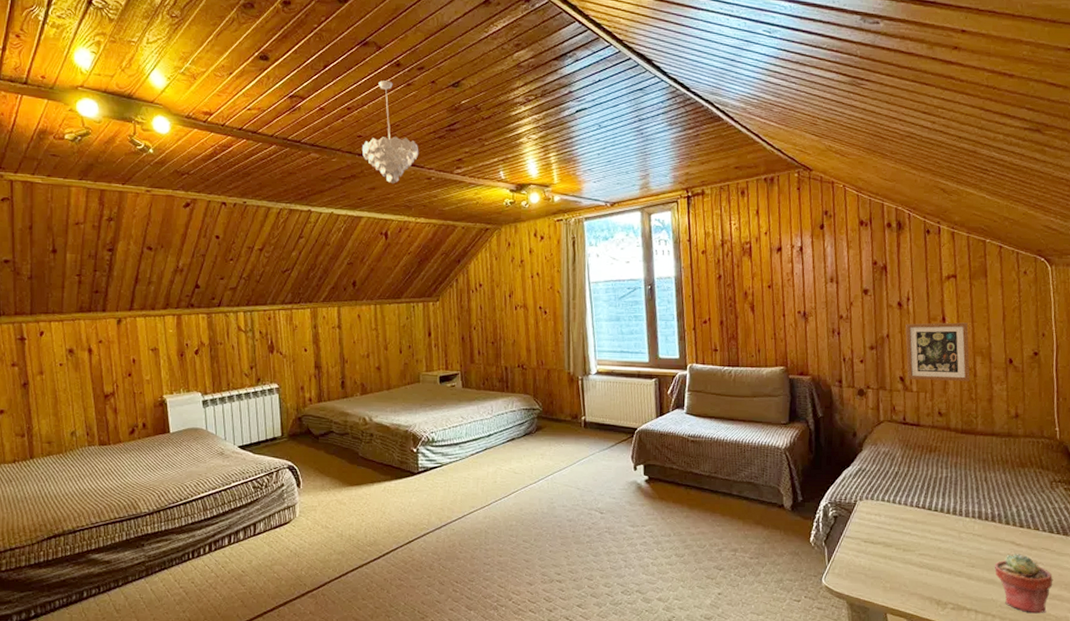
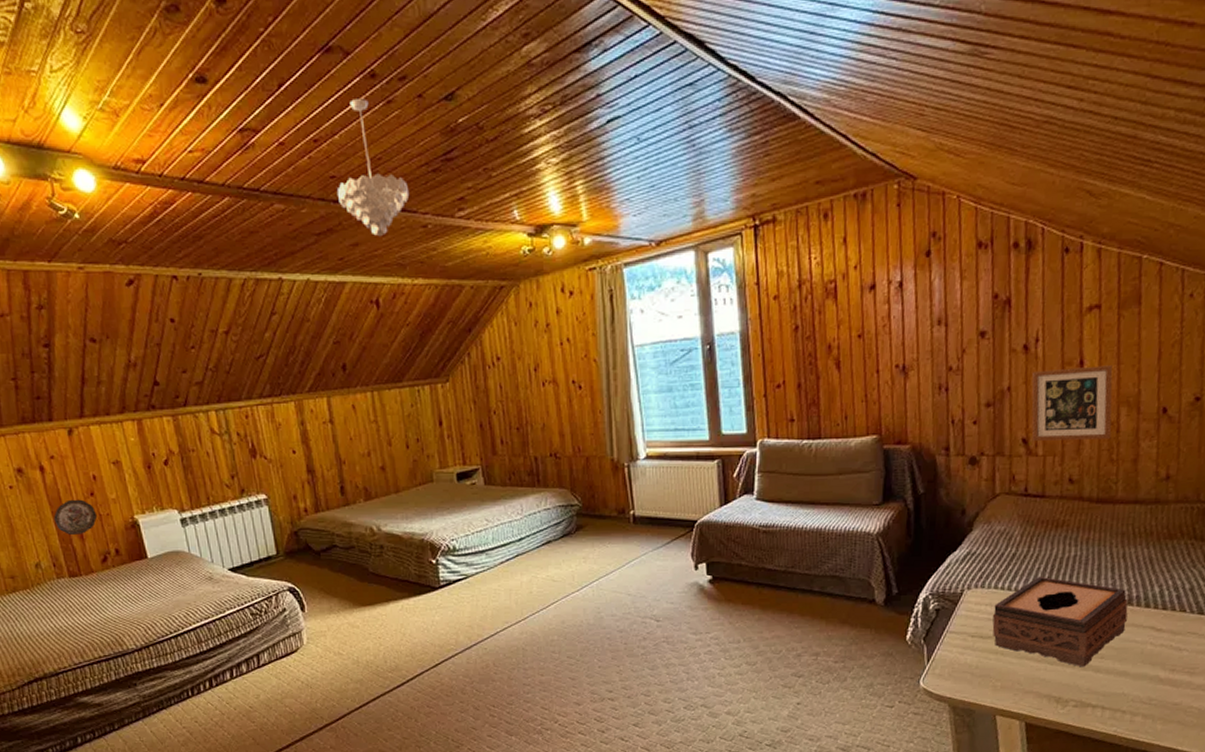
decorative plate: none [94,378,132,409] -> present [53,499,98,535]
tissue box: none [880,492,992,574] -> present [992,576,1128,667]
potted succulent: present [995,554,1053,614] -> none [1128,640,1199,707]

